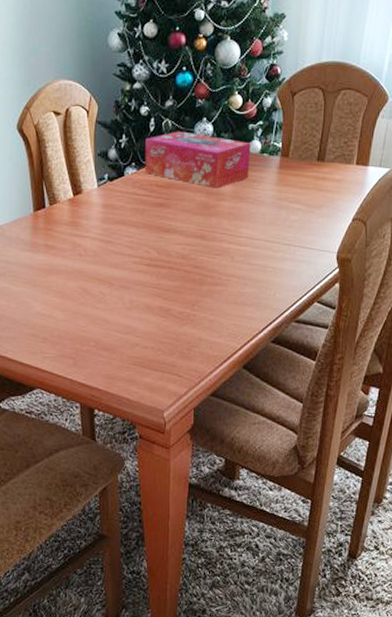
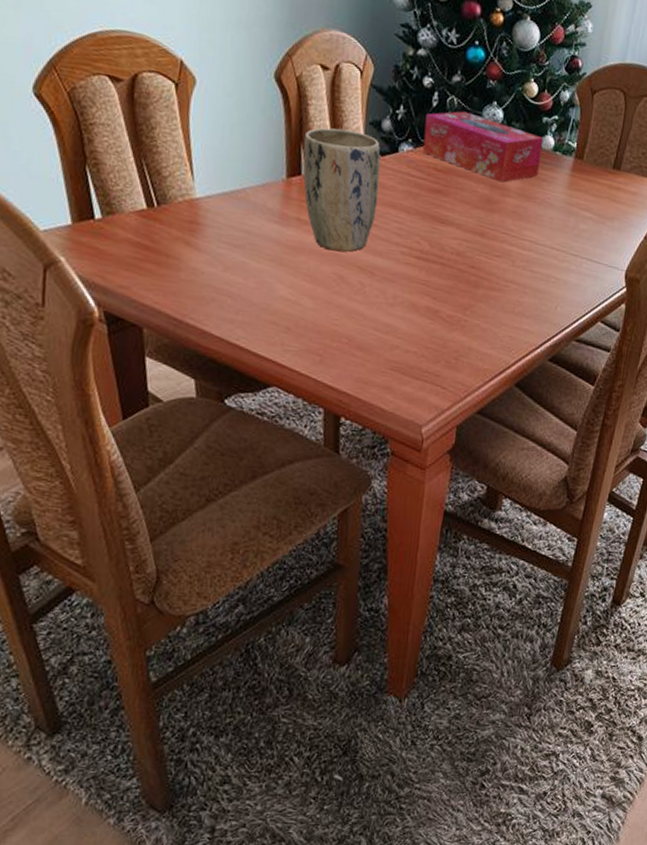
plant pot: none [45,163,111,269] -> present [303,127,381,252]

